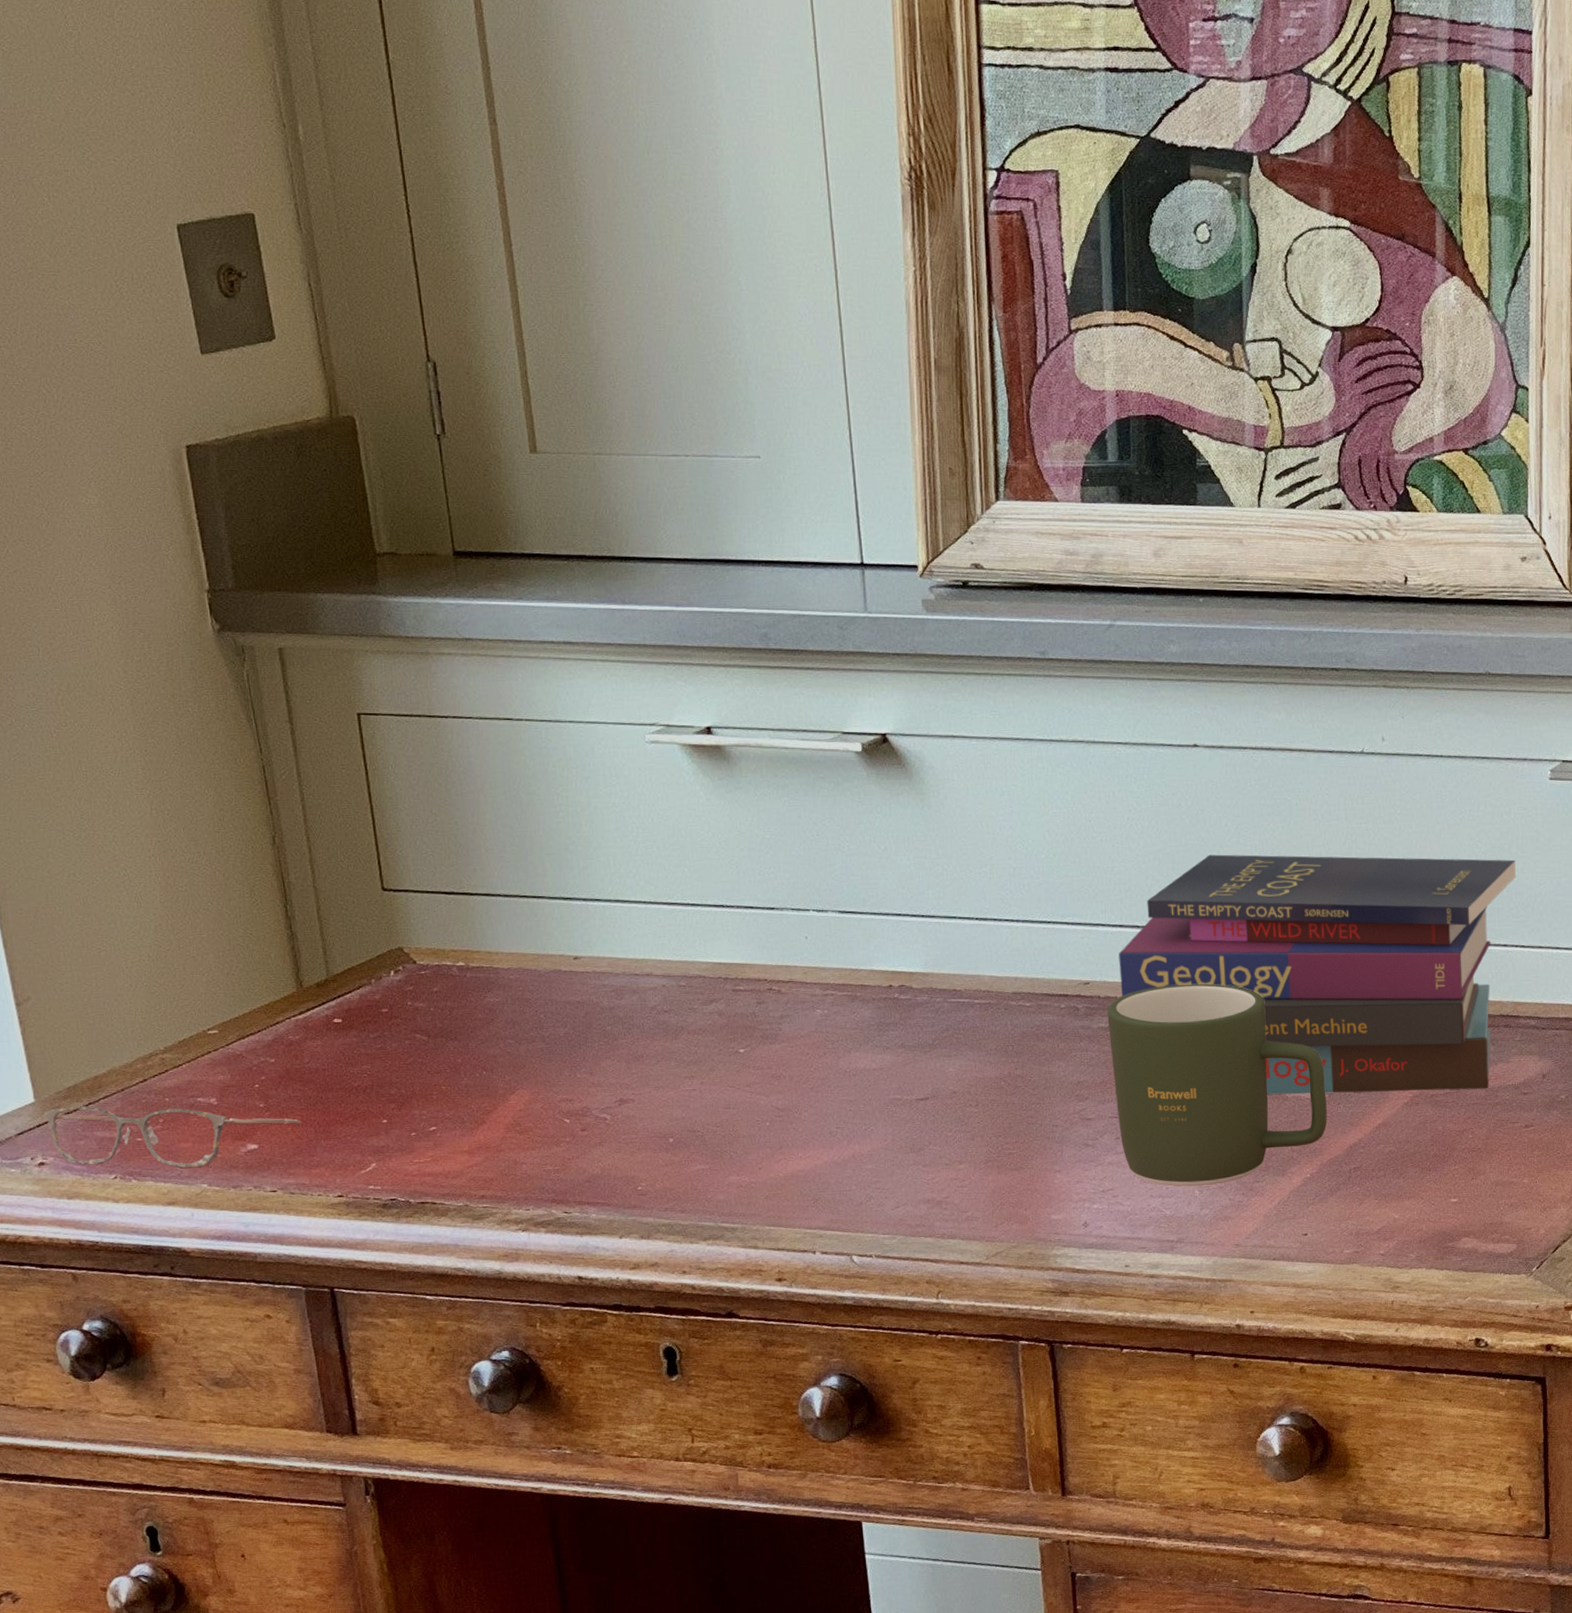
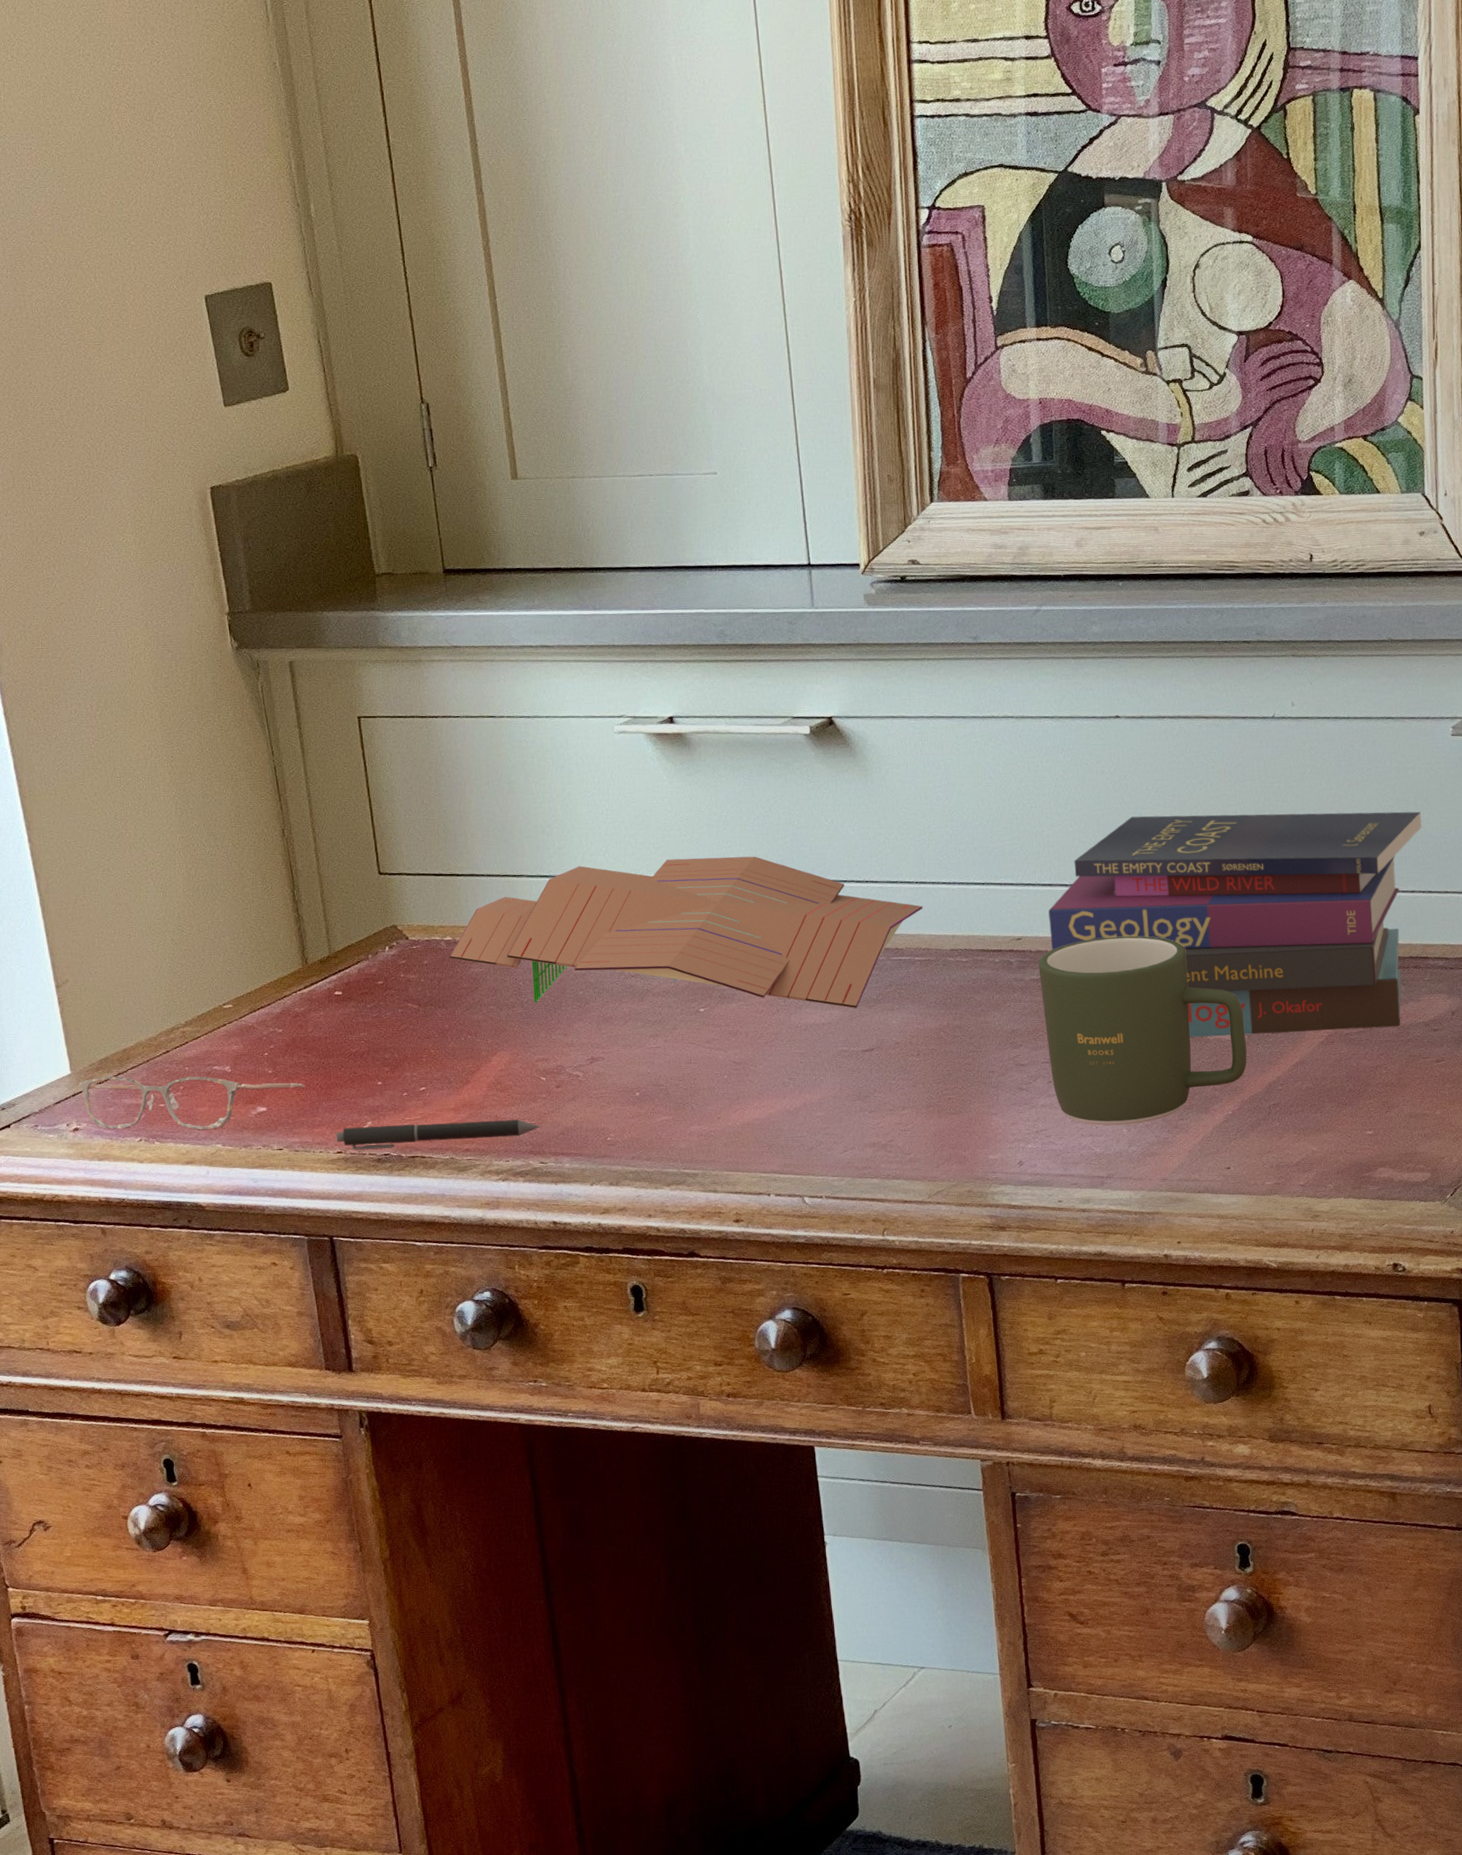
pen: none [337,1165,564,1194] -> present [336,1119,541,1150]
papers: none [462,884,984,1053] -> present [449,856,923,1008]

